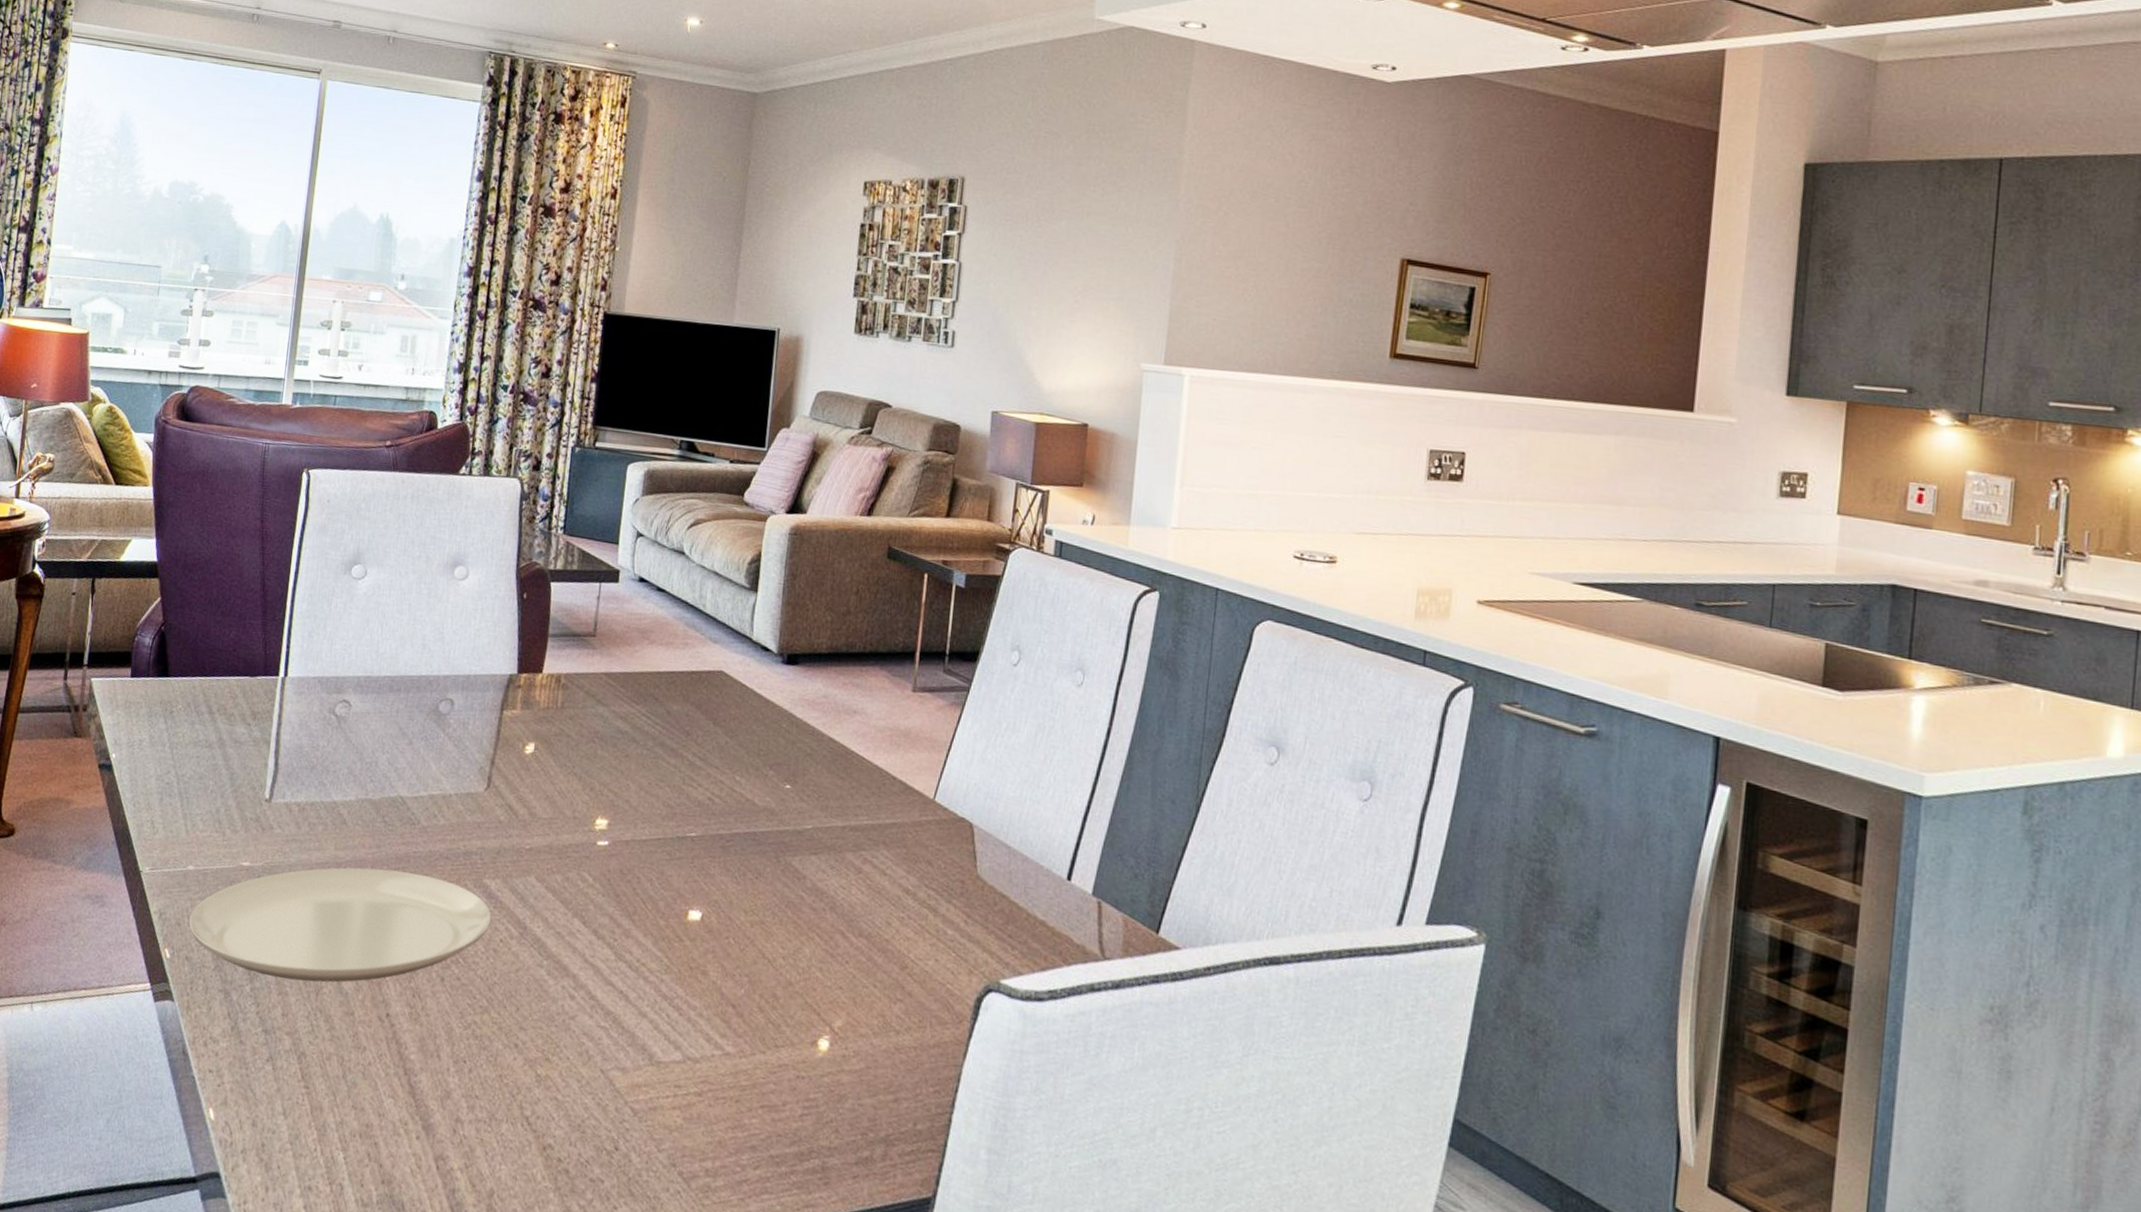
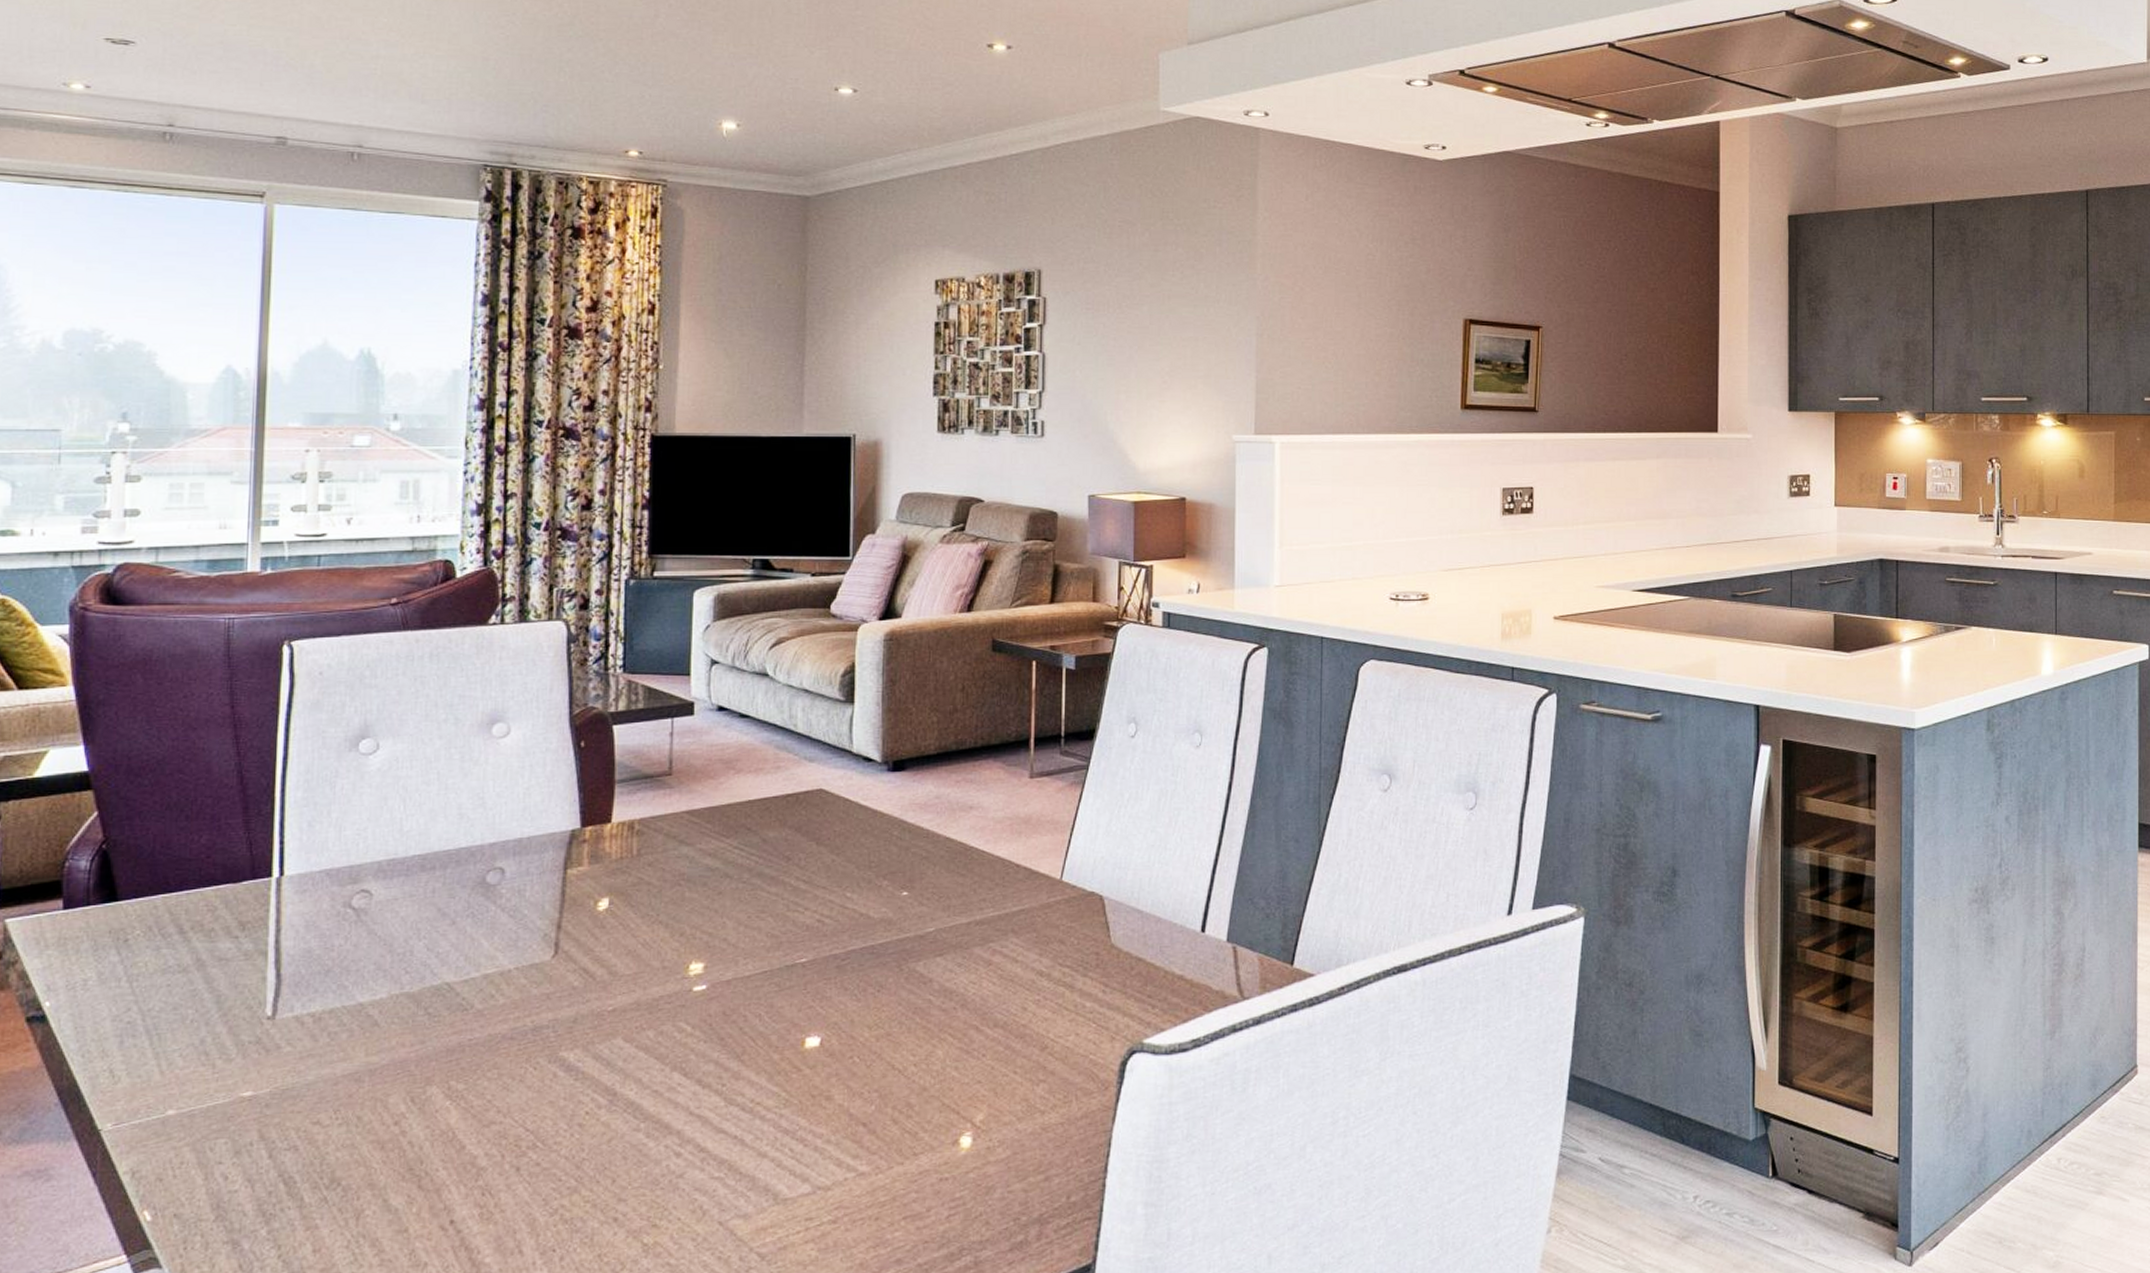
plate: present [188,867,491,982] -> none [174,1062,572,1212]

